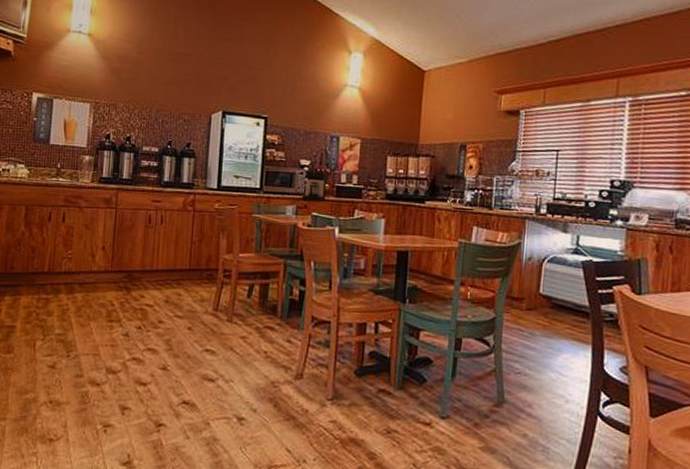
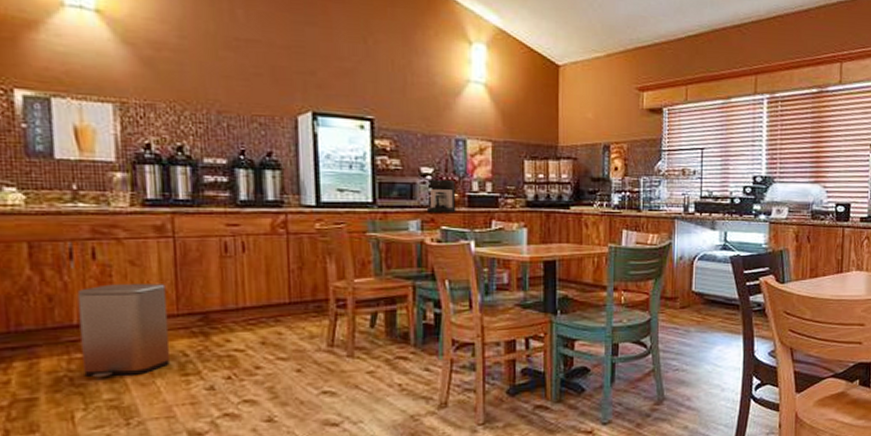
pedal bin: none [46,242,106,317] -> present [77,284,171,378]

